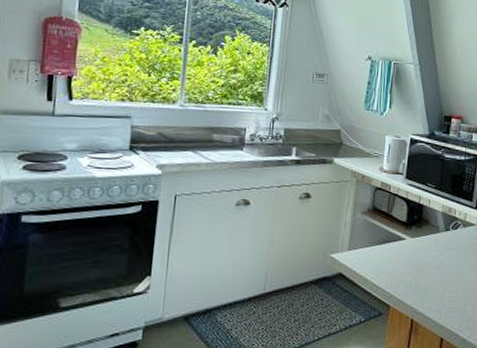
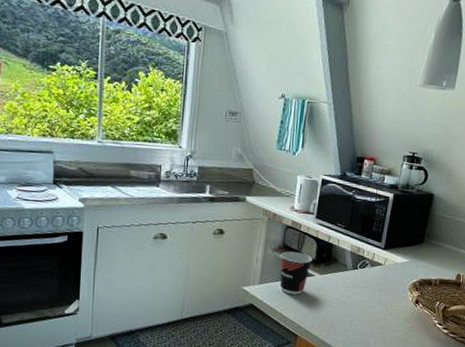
cup: none [369,214,403,261] -> present [279,251,312,295]

